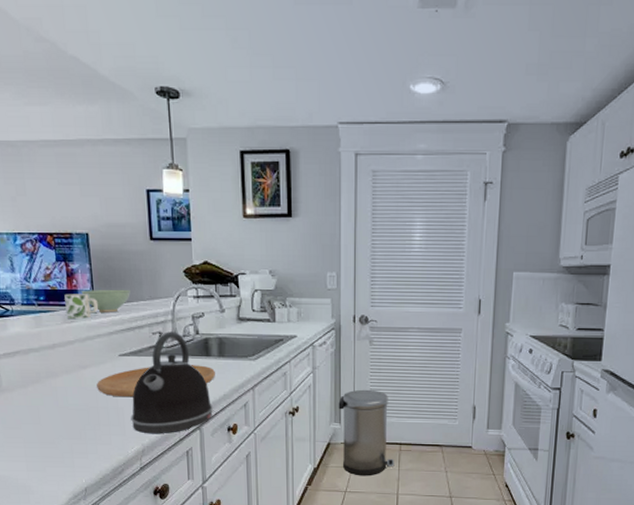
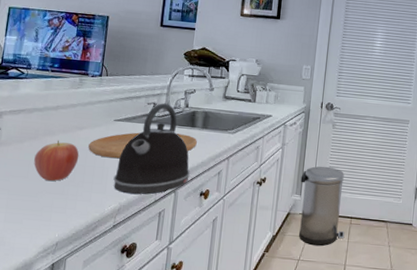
fruit: none [42,382,90,427] -> present [34,140,79,181]
mug: present [64,294,98,320] -> none [74,64,105,87]
bowl: present [81,289,130,313] -> none [92,62,135,83]

